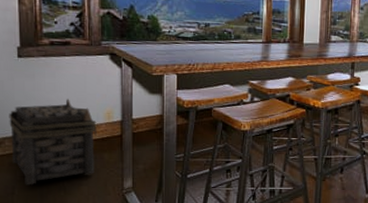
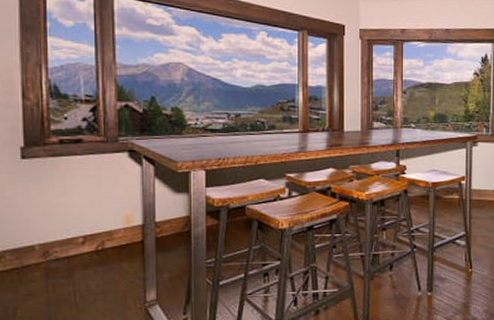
basket: present [9,99,97,185] -> none [10,203,114,305]

